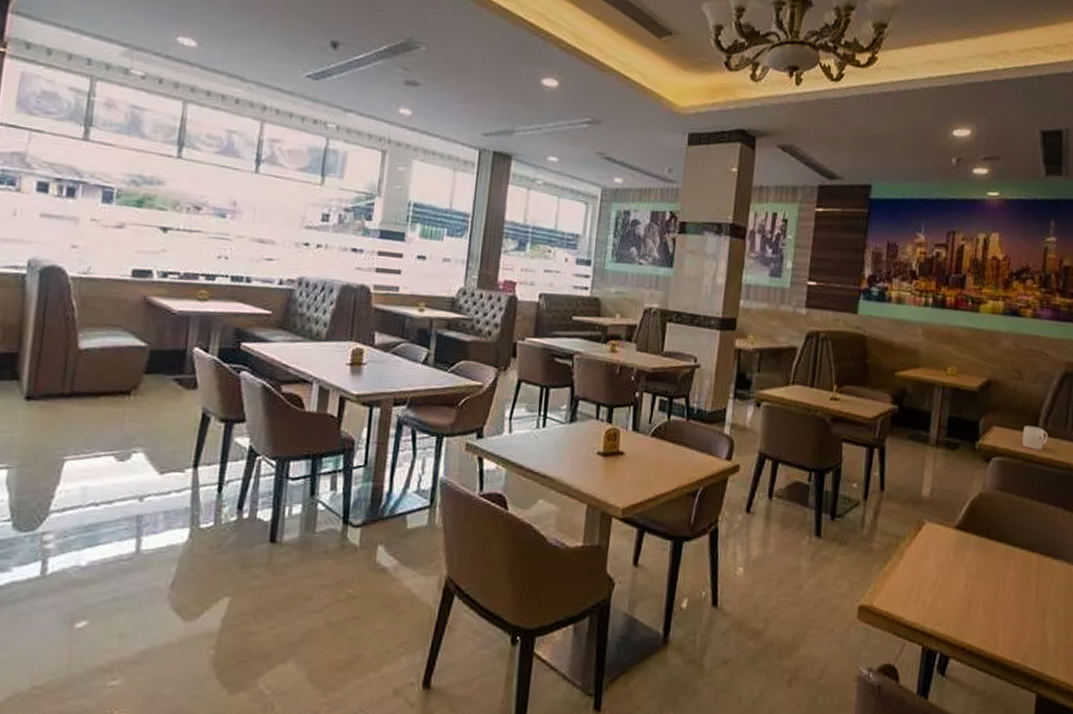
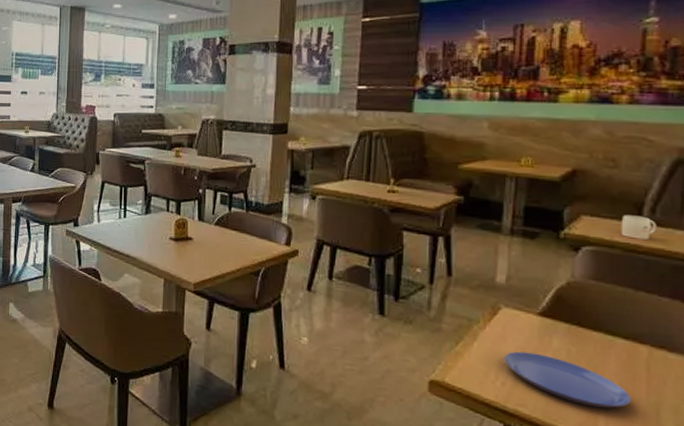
plate: none [924,567,1025,620] -> present [503,351,632,409]

